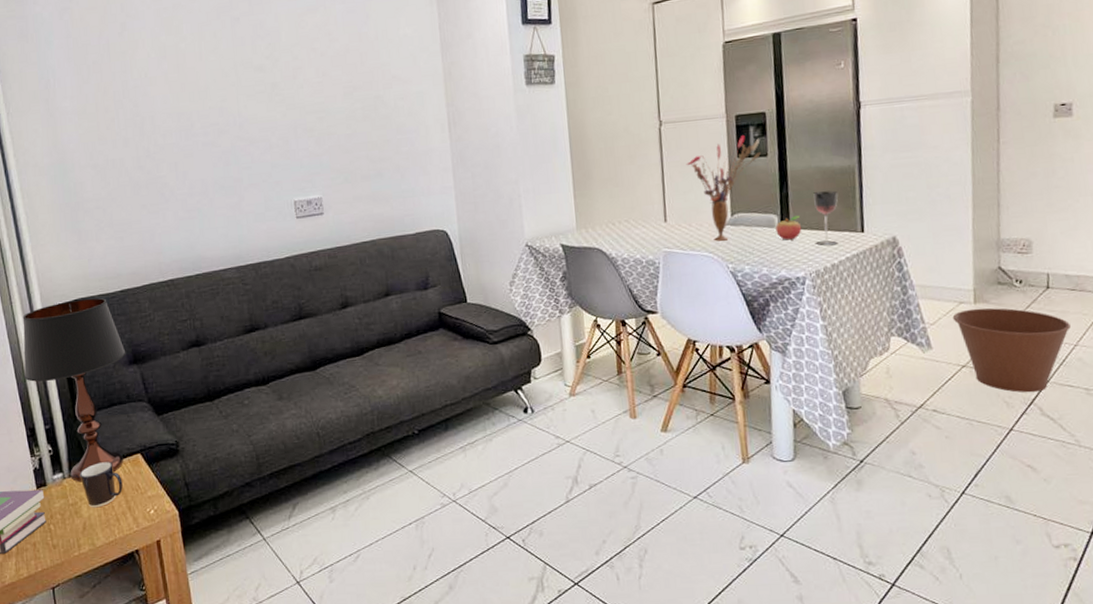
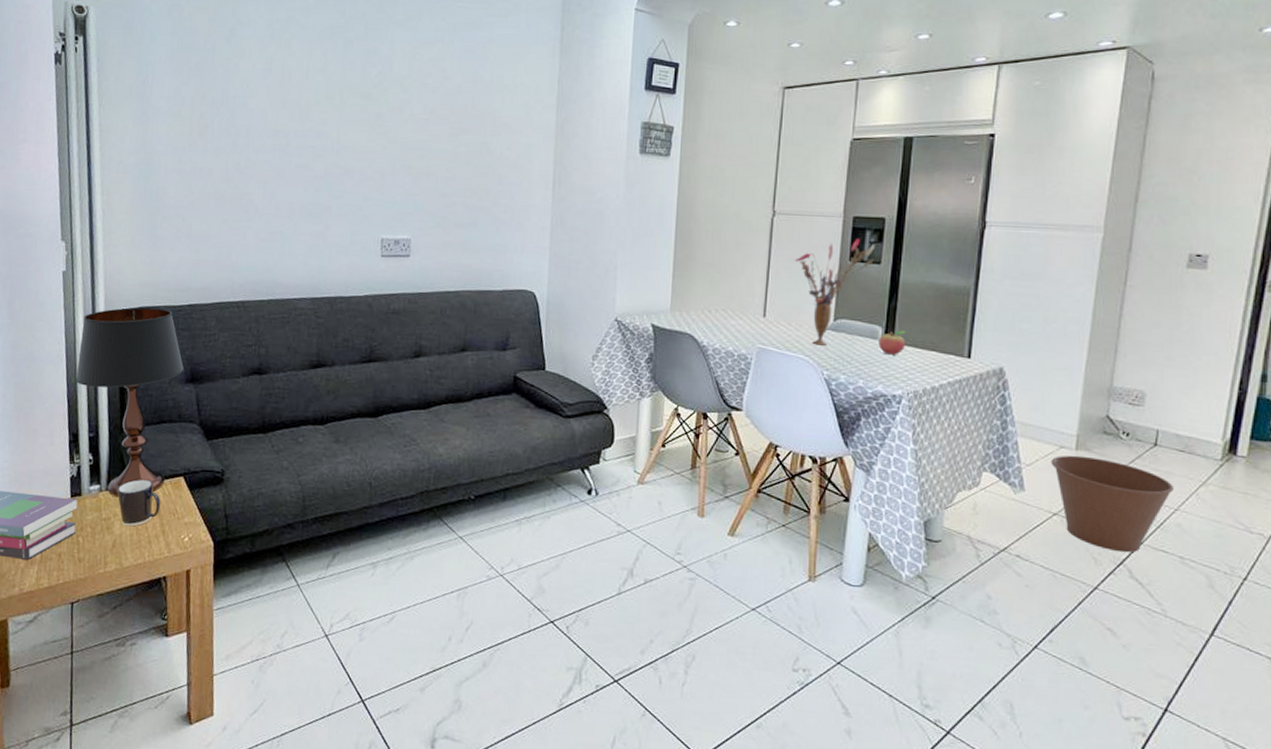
wineglass: present [813,190,839,245] -> none [919,309,949,366]

